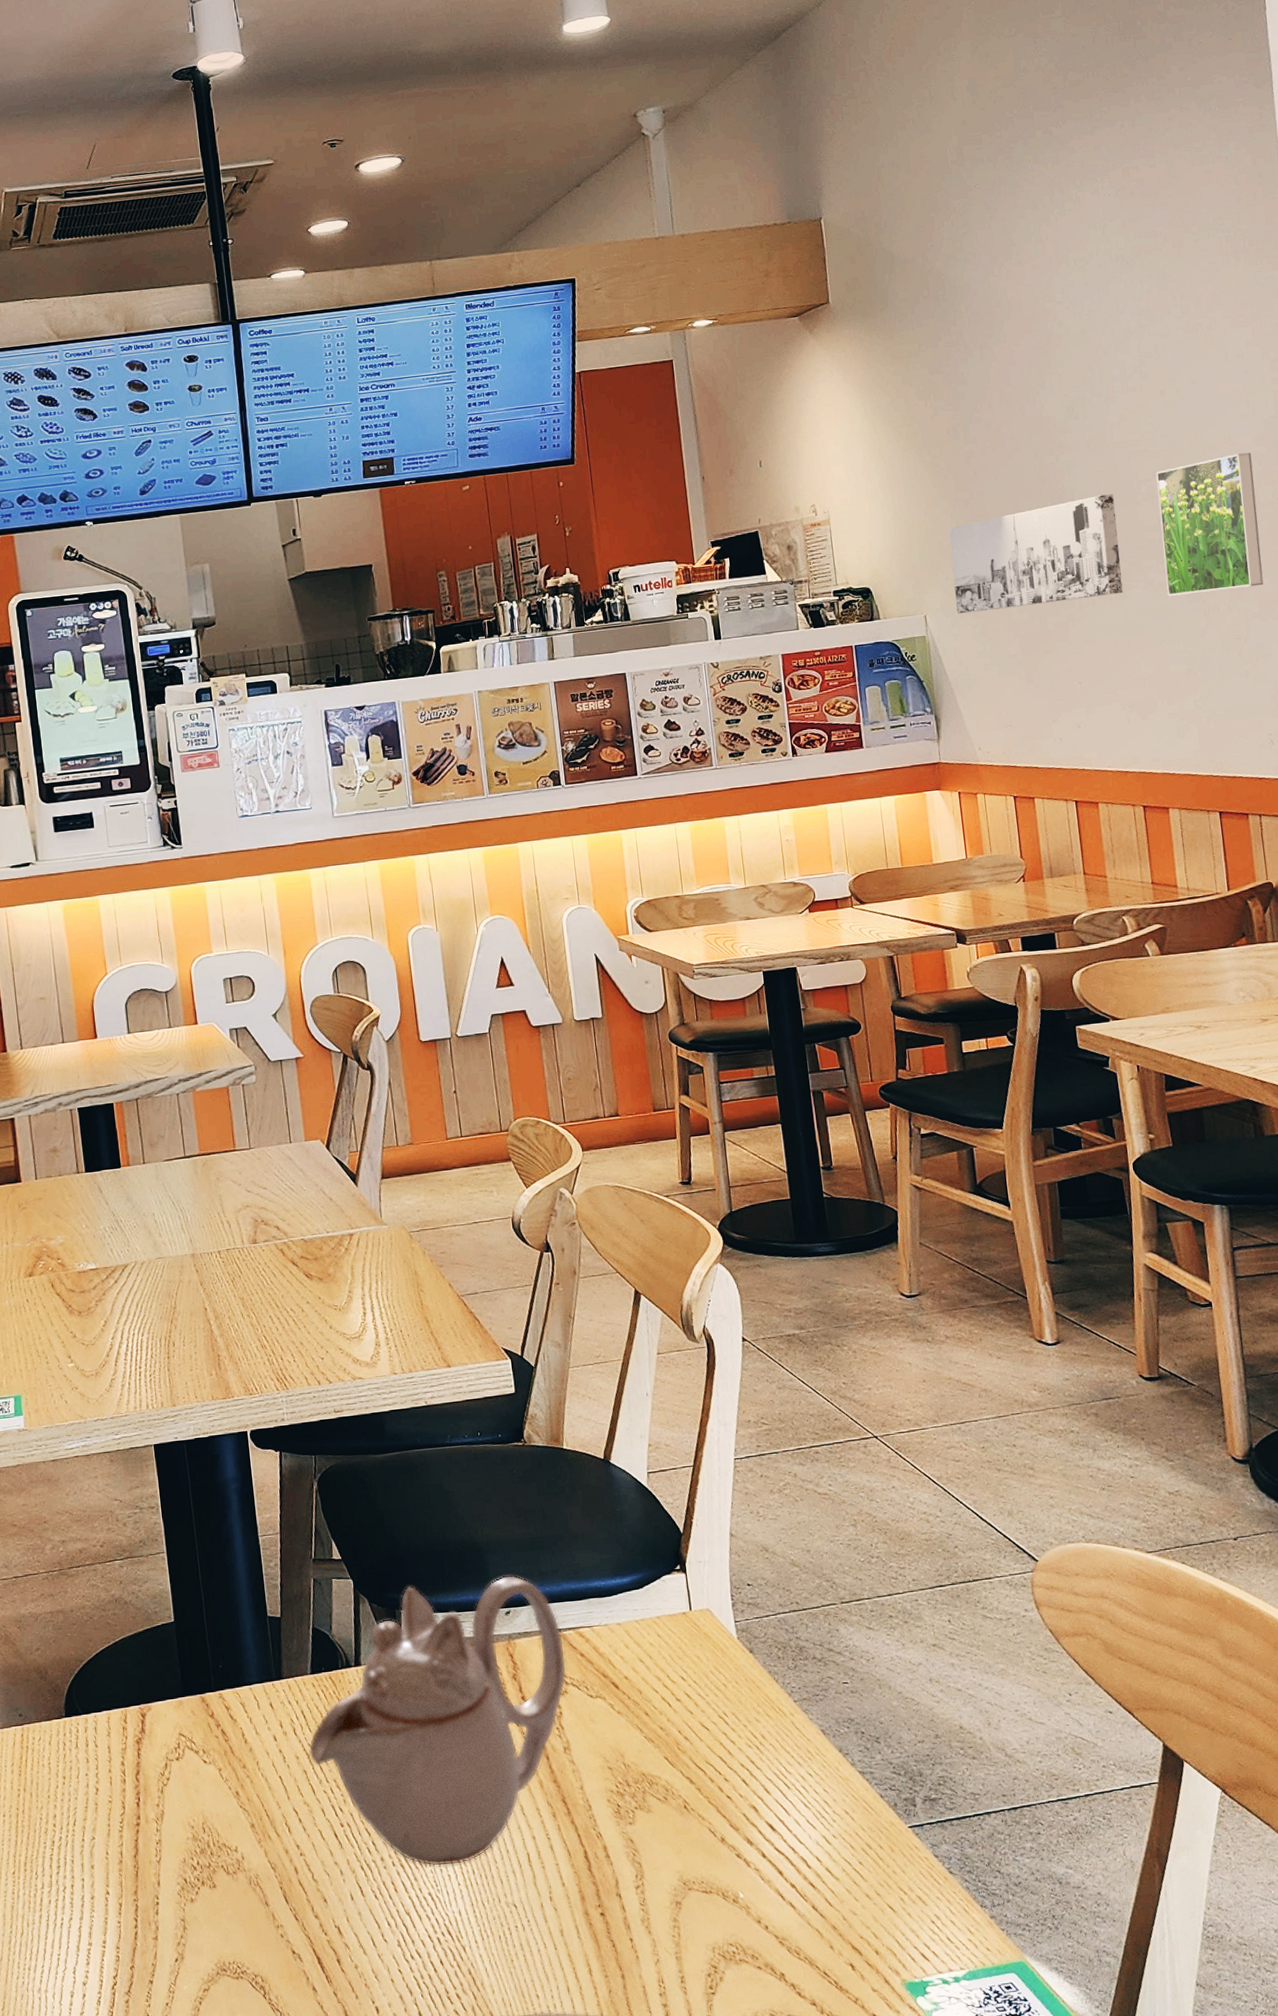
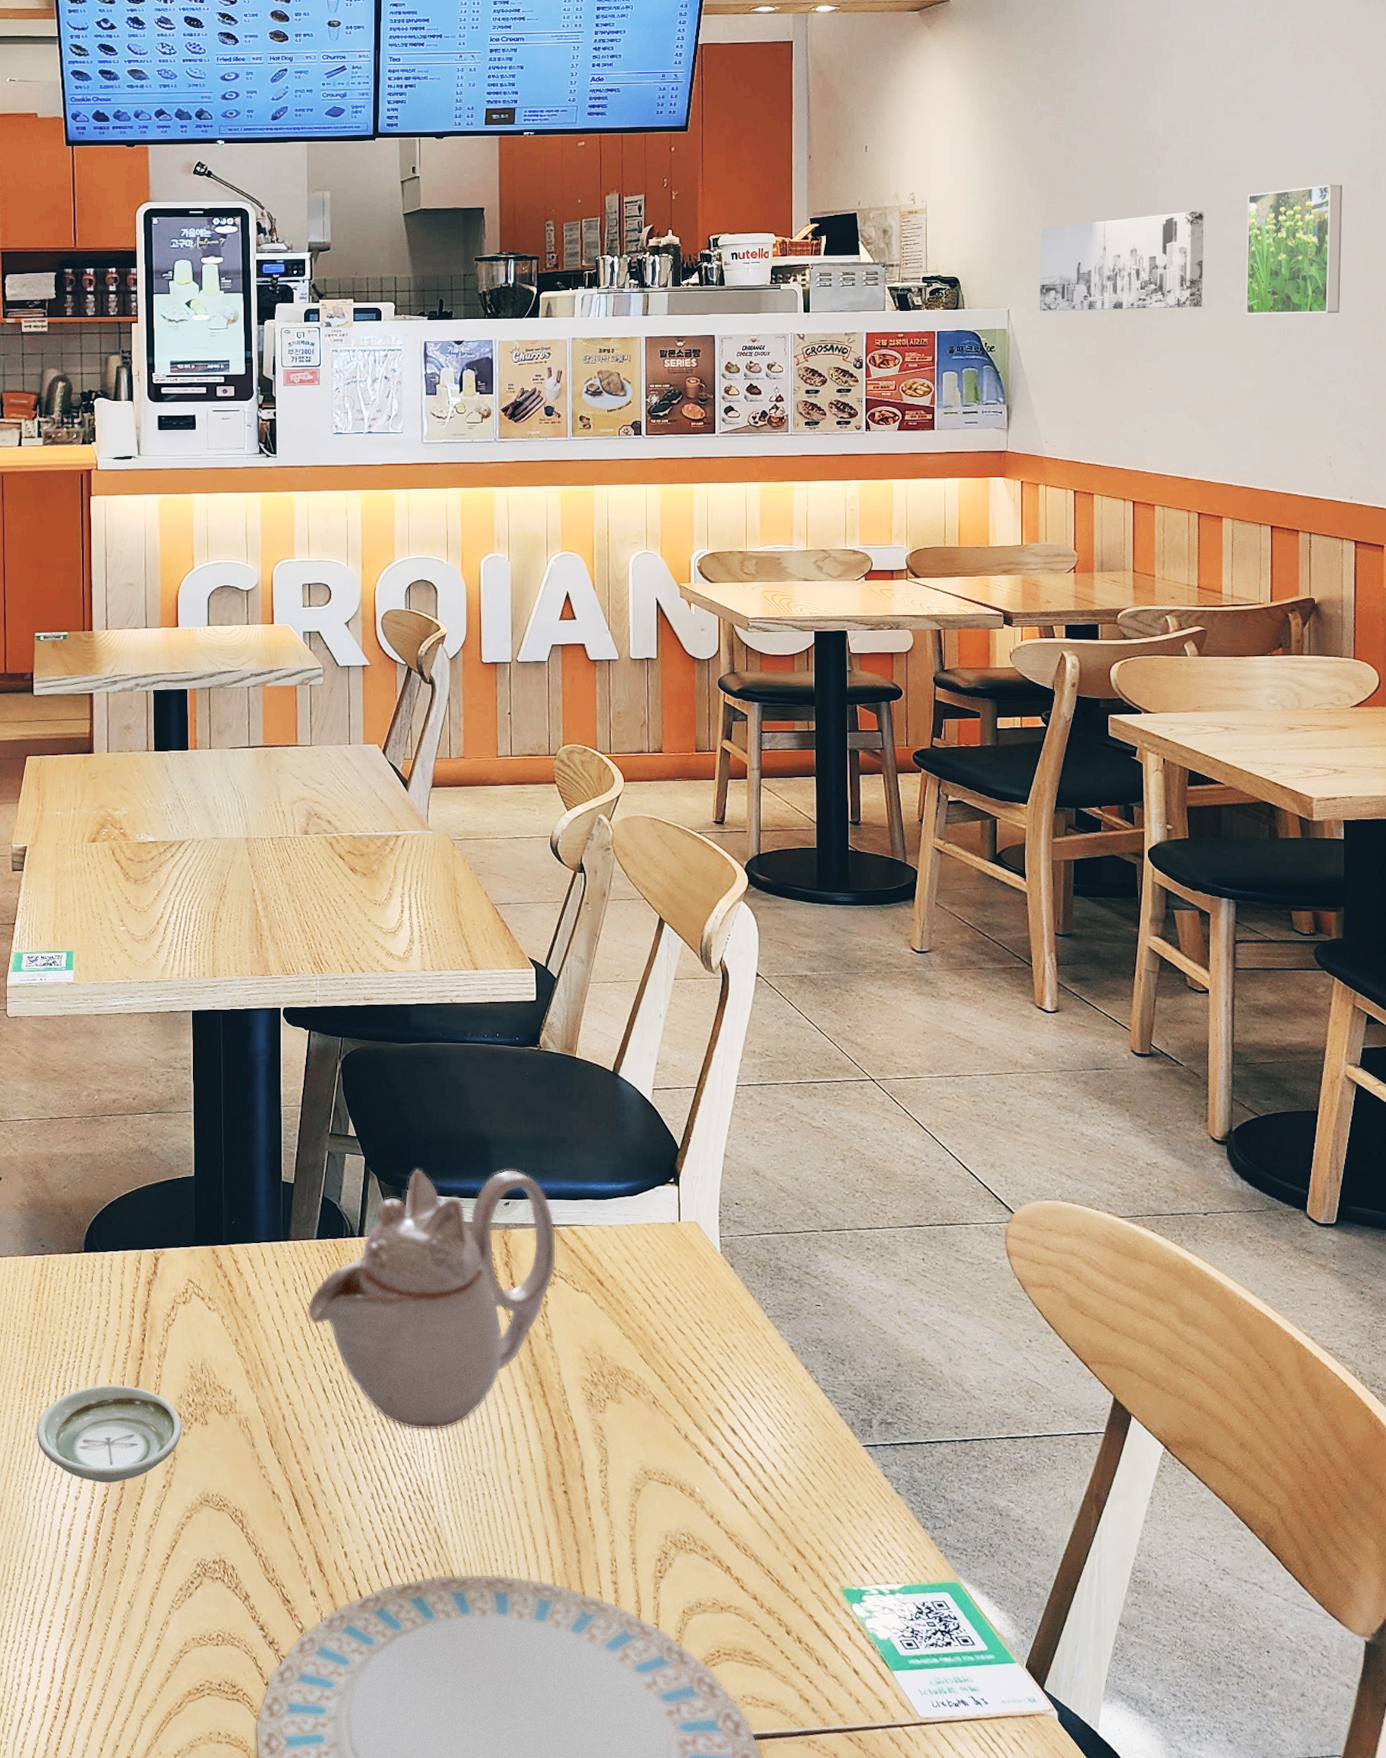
saucer: none [34,1855,189,1964] -> present [37,1385,182,1483]

